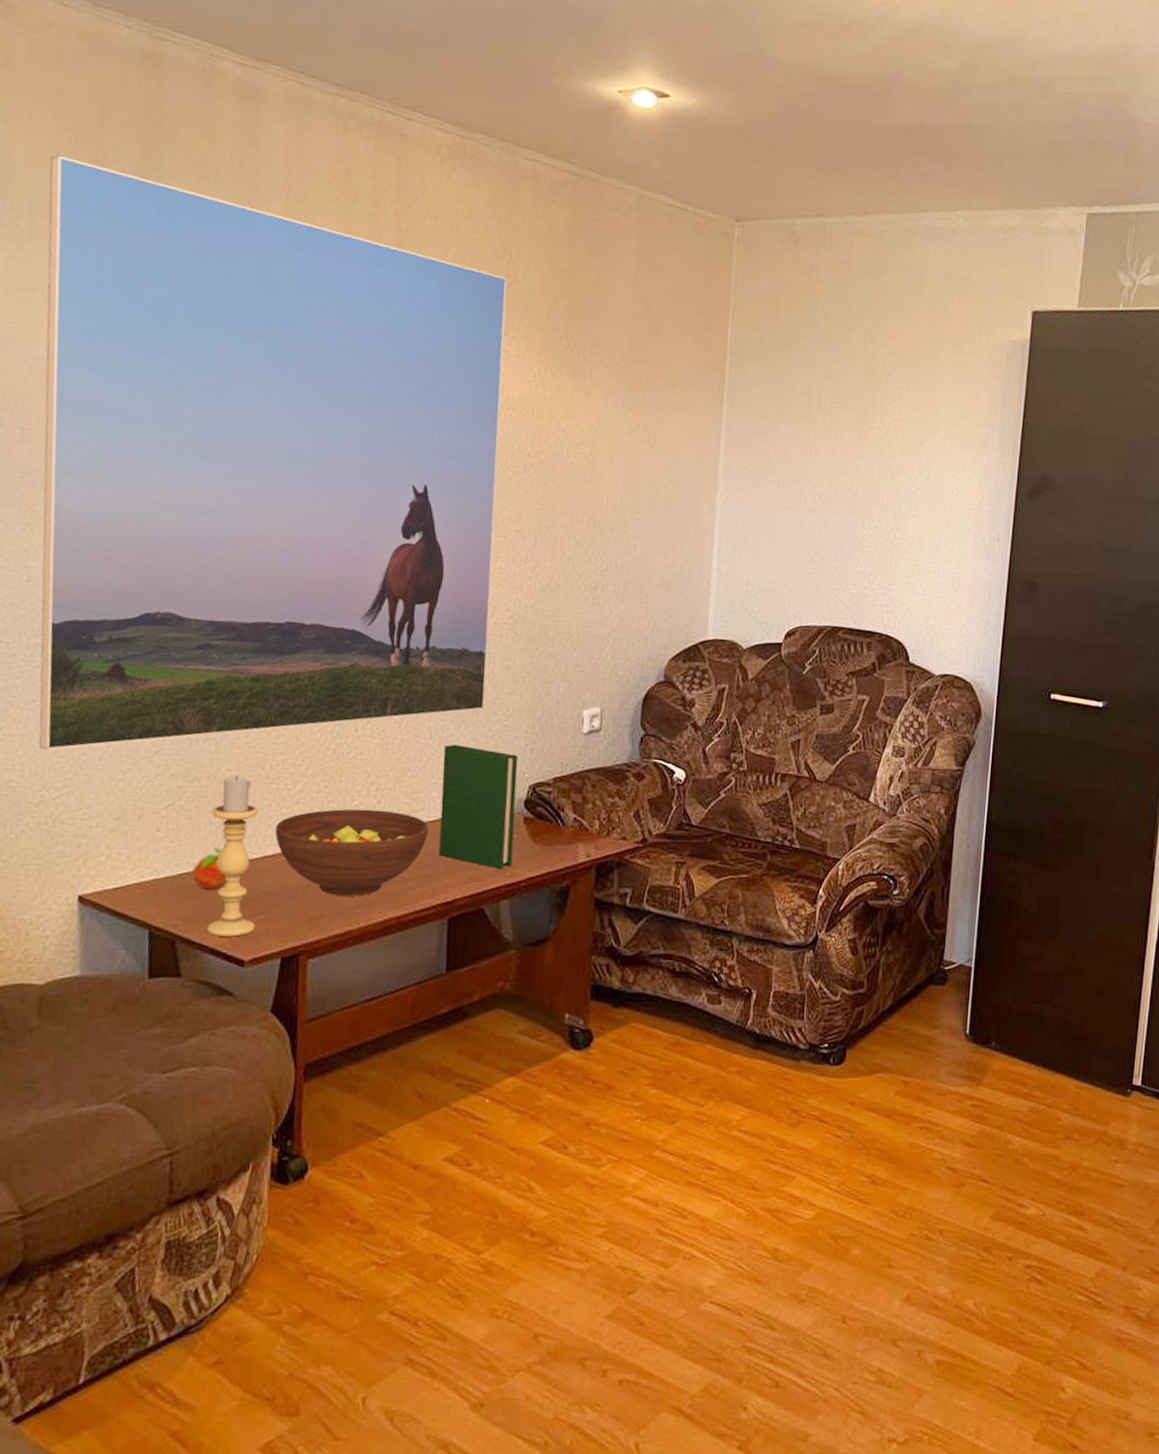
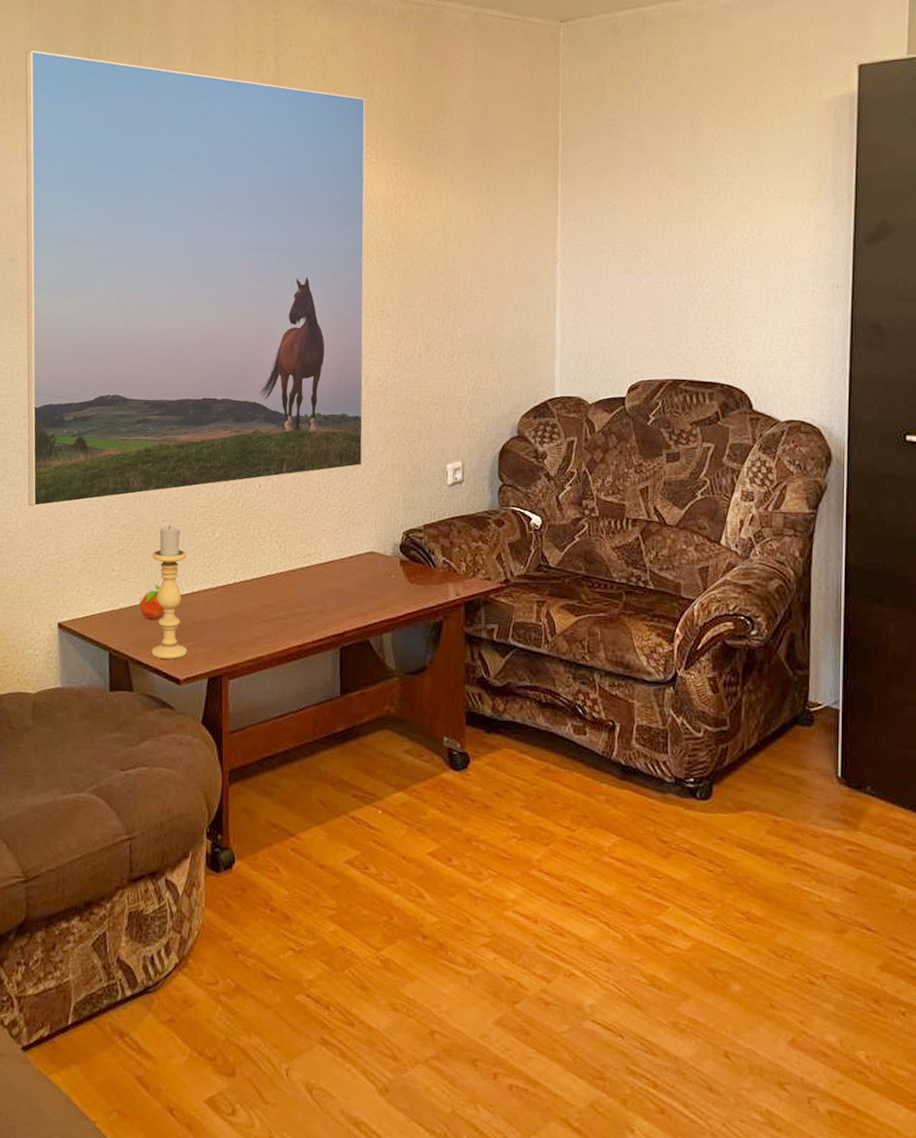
fruit bowl: present [274,808,429,896] -> none [199,552,321,627]
hardback book: present [439,744,519,869] -> none [329,497,393,606]

